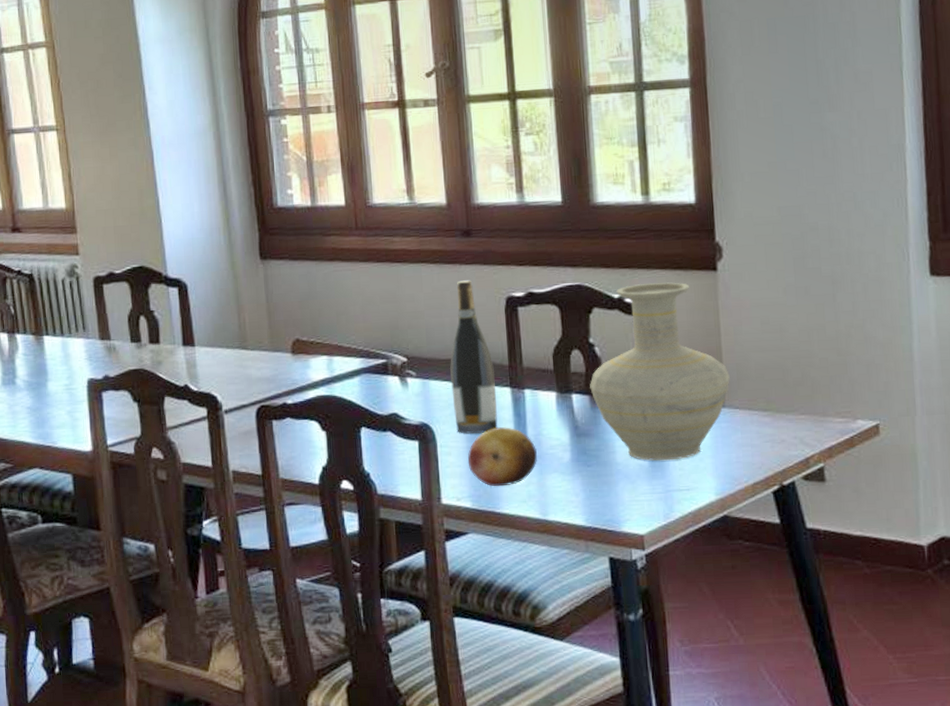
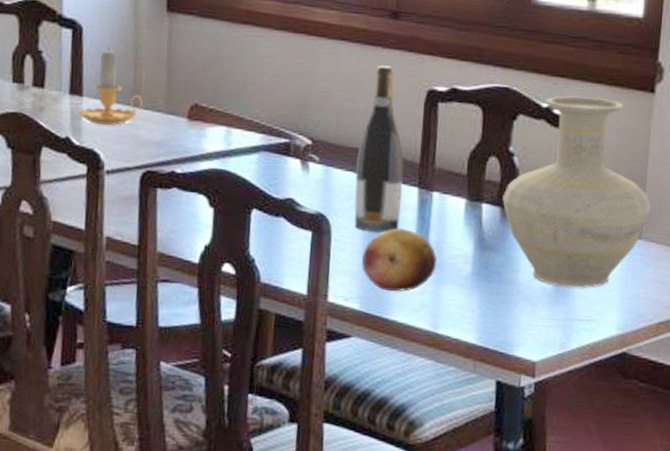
candle: none [192,299,249,370] -> present [78,47,143,126]

